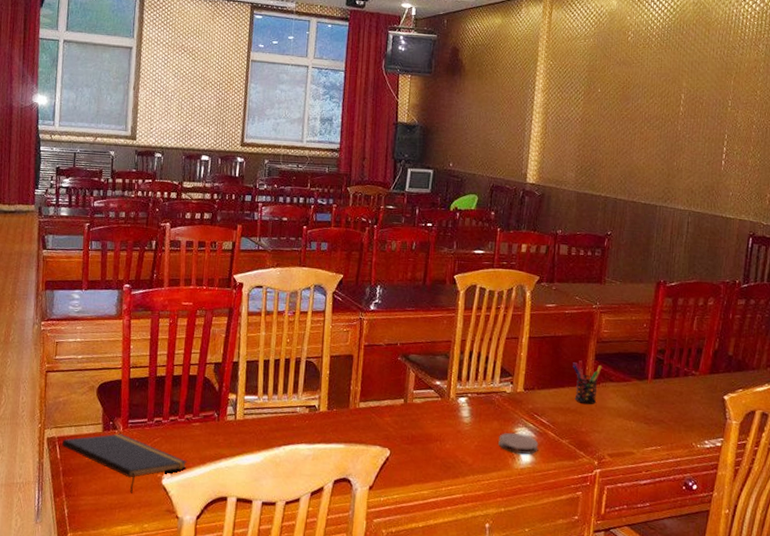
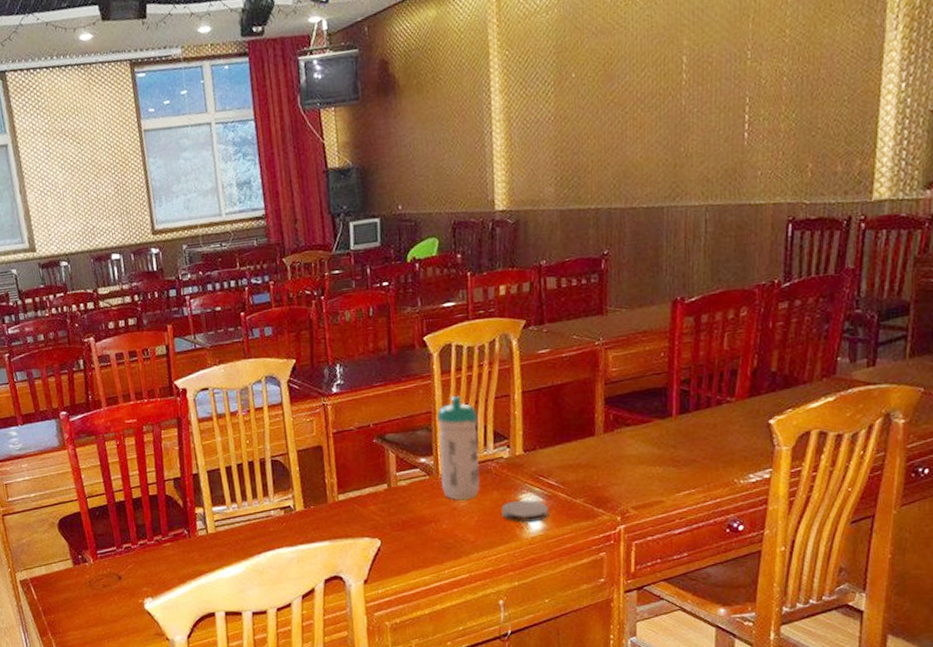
notepad: present [61,433,187,493] -> none [35,566,166,623]
water bottle: none [450,330,490,425] -> present [436,395,481,501]
pen holder: present [572,360,602,405] -> none [578,408,615,457]

